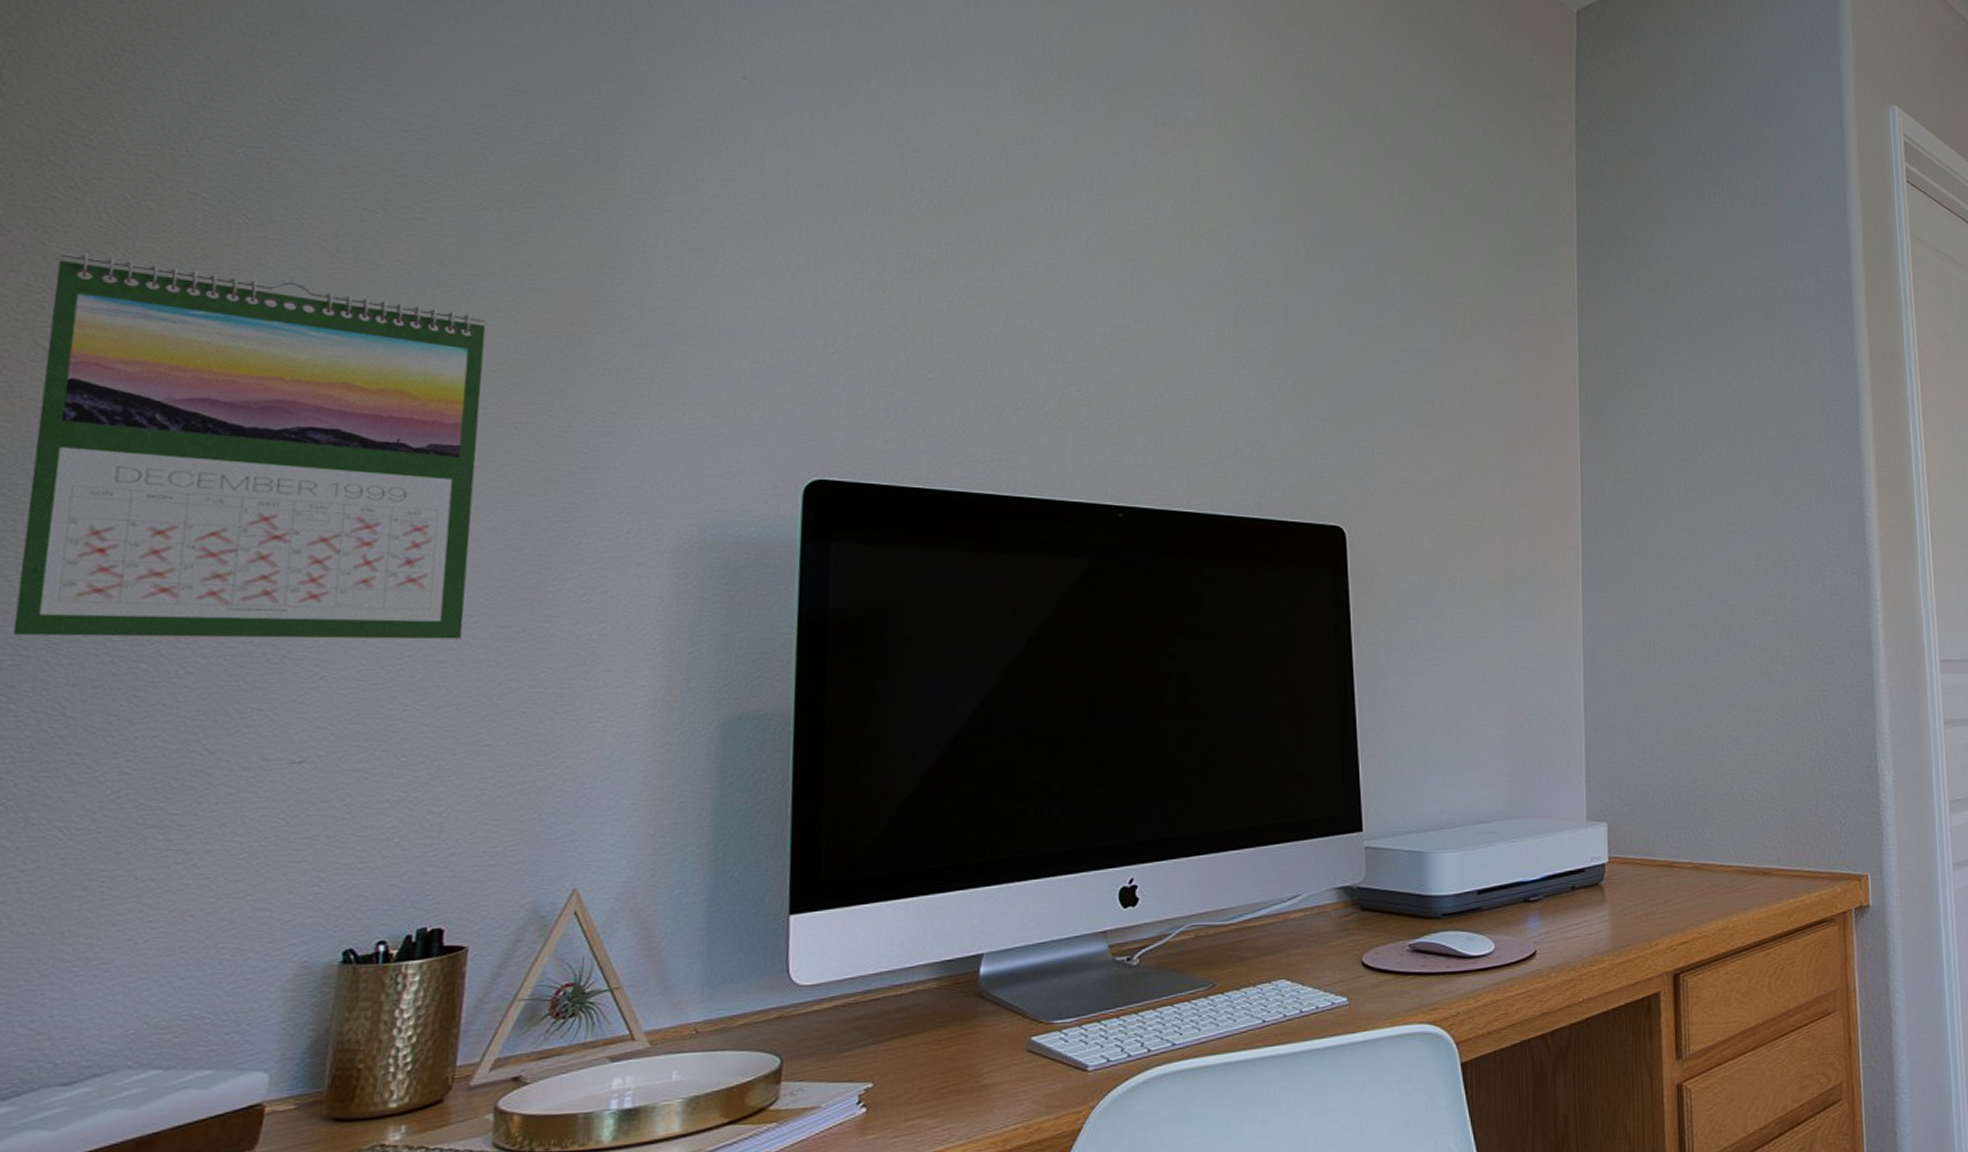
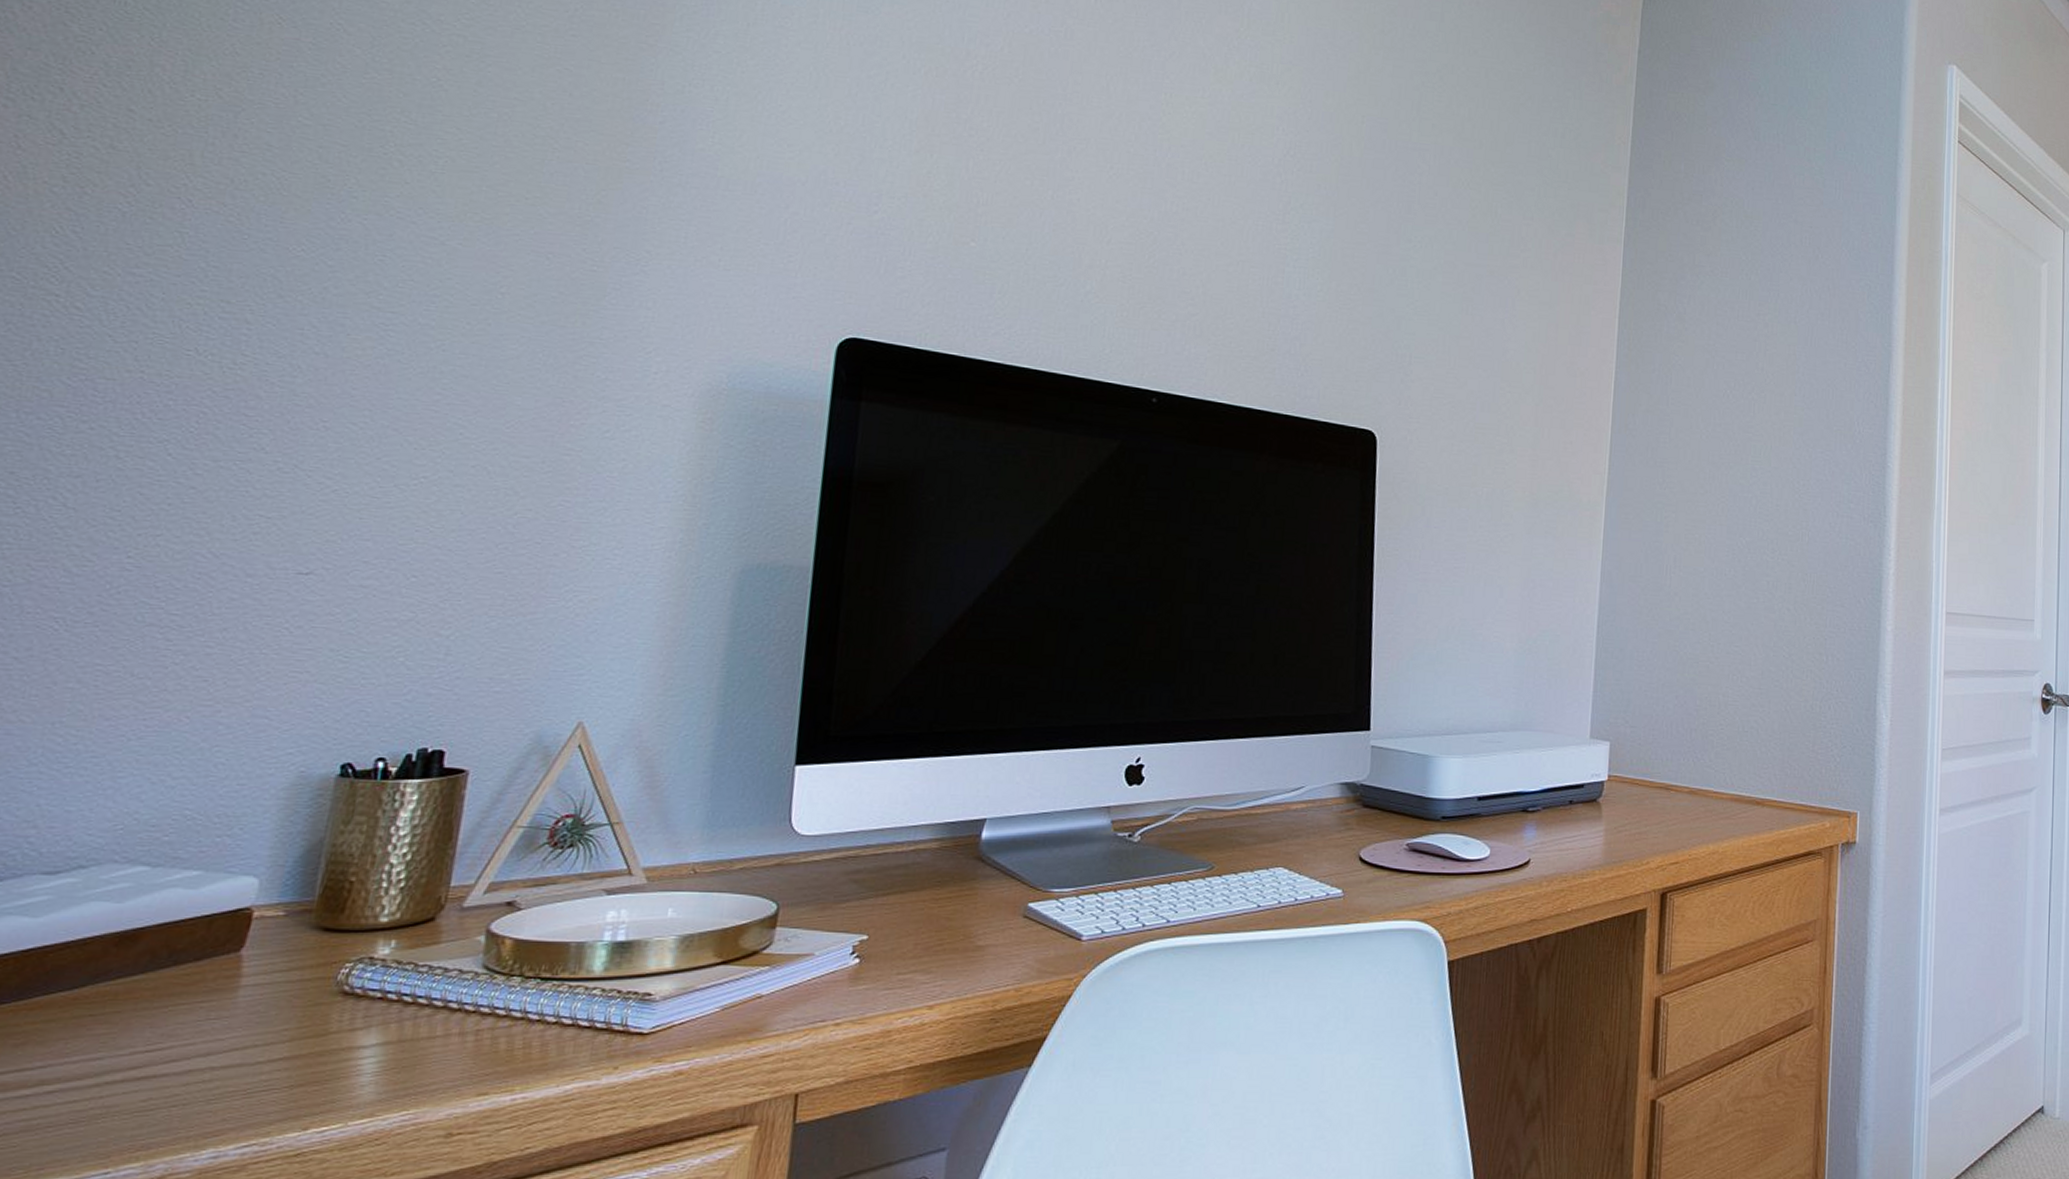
calendar: present [12,251,486,640] -> none [15,33,523,465]

